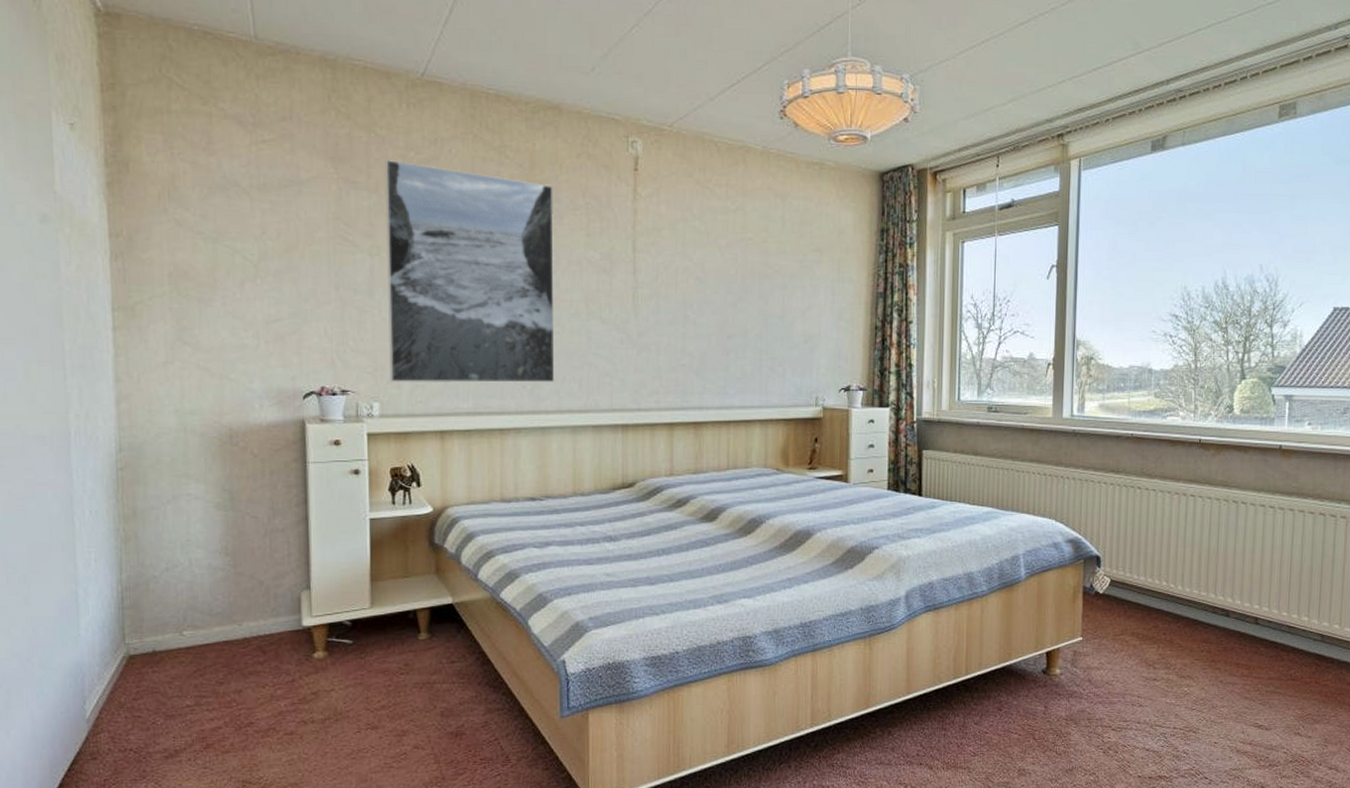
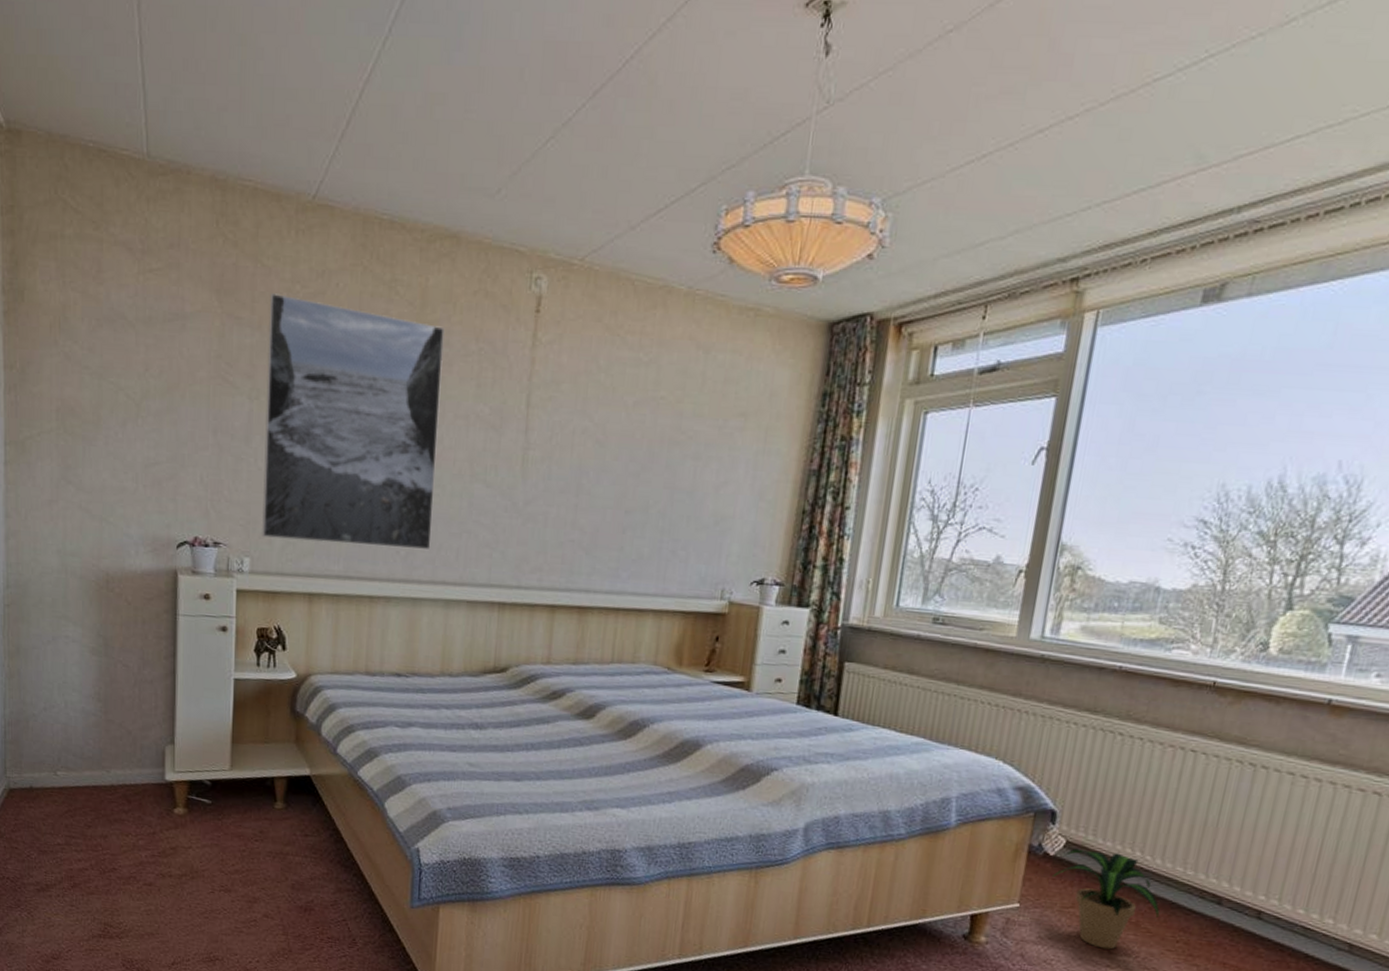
potted plant: none [1103,585,1187,666] -> present [1051,848,1160,950]

